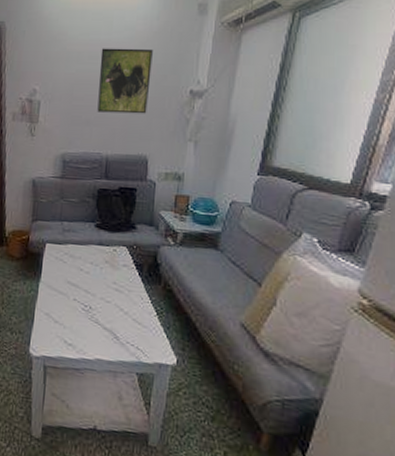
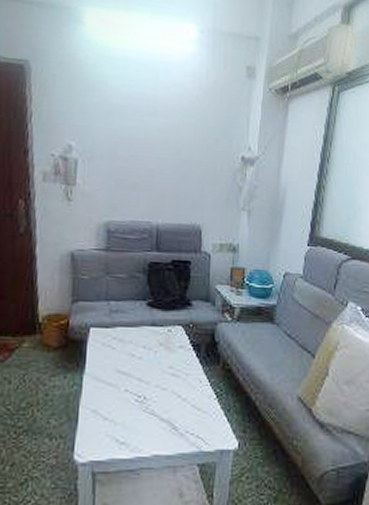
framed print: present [97,48,153,114] -> none [145,104,203,180]

